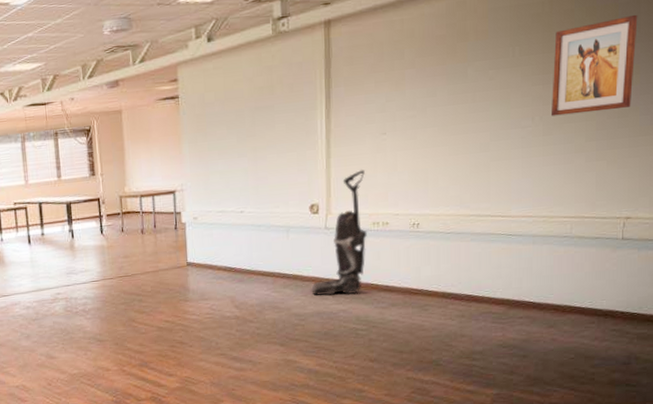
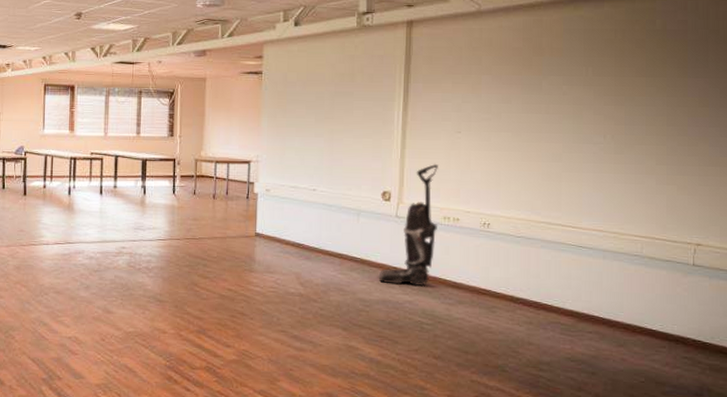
wall art: present [550,14,638,116] -> none [622,51,706,138]

